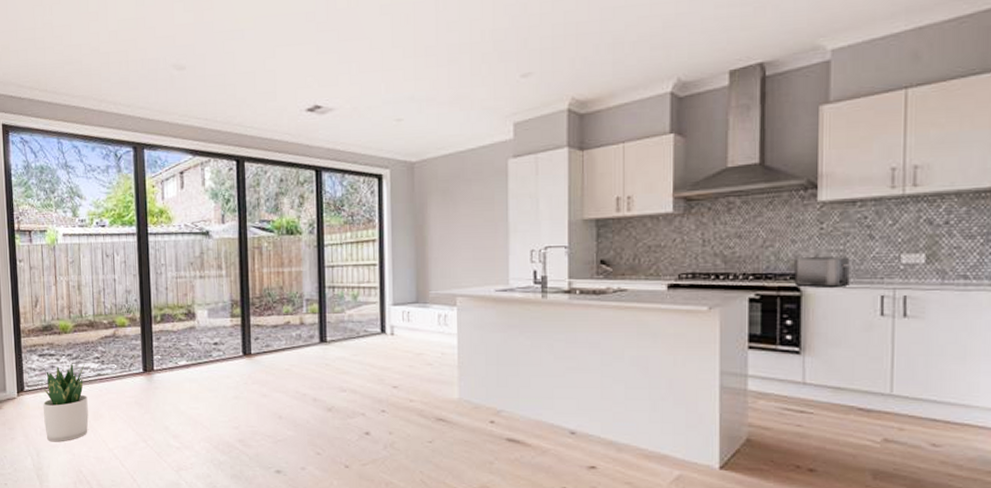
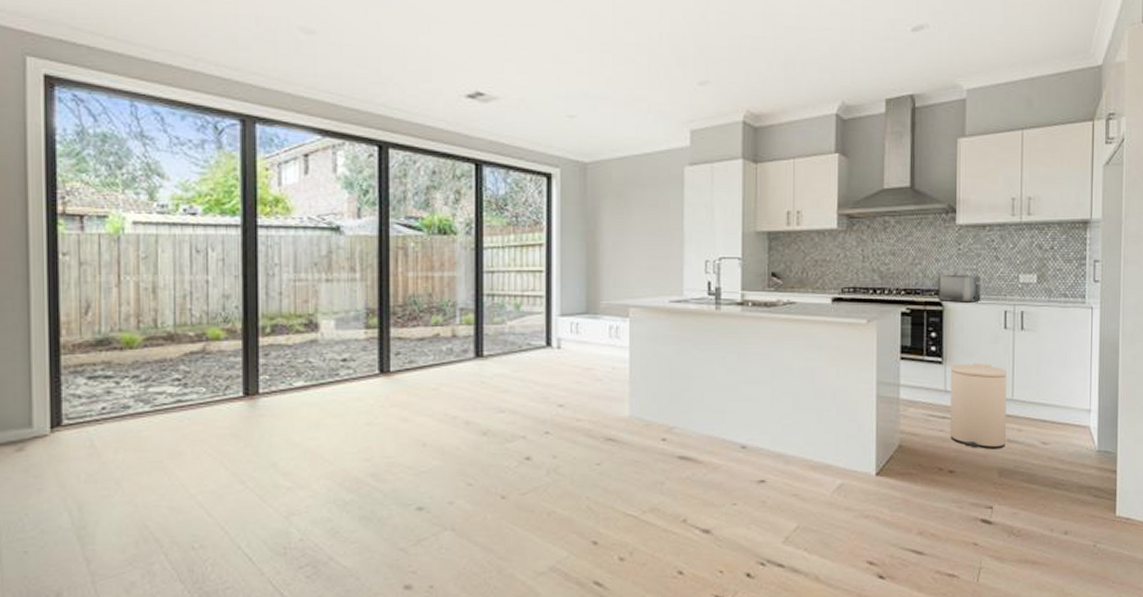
planter: present [40,363,89,442] -> none [88,386,161,491]
pedal bin: none [810,353,884,449] -> present [950,363,1007,449]

